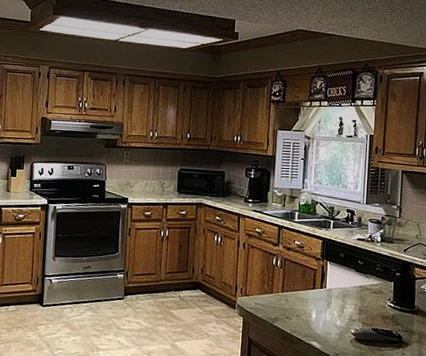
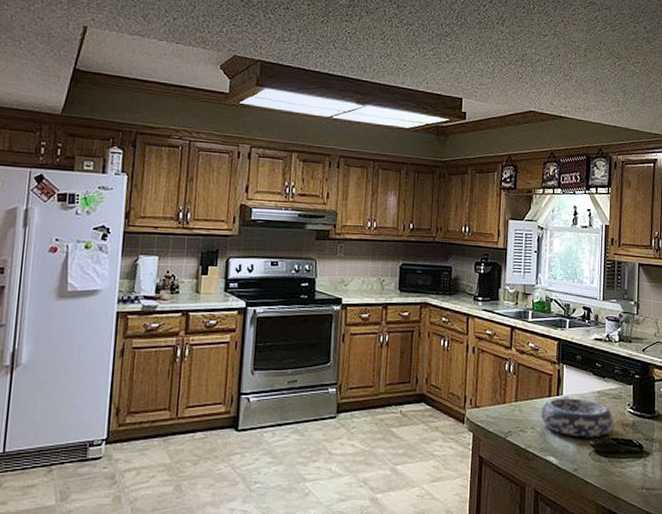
decorative bowl: none [305,290,375,327] -> present [540,398,614,438]

